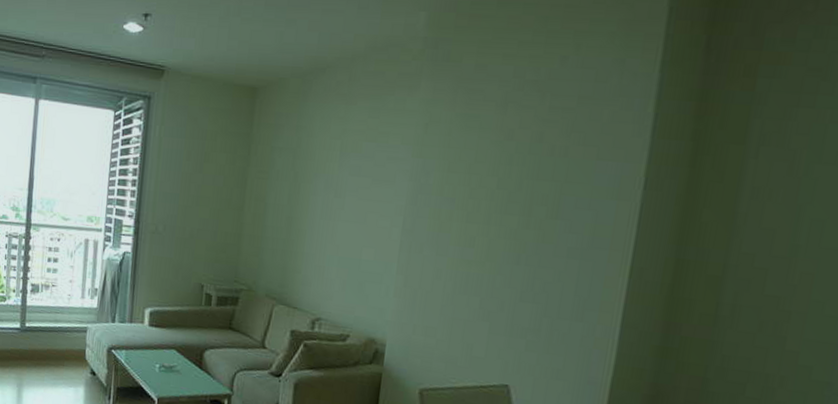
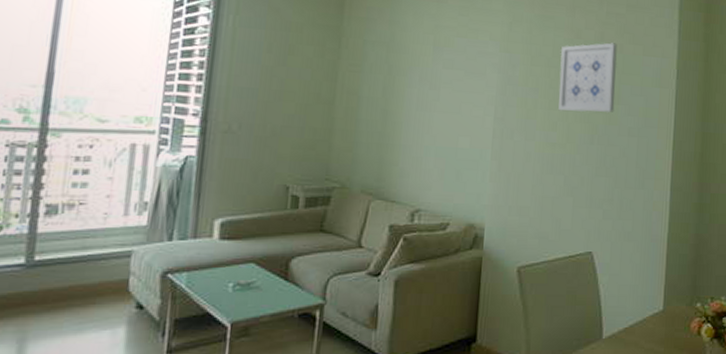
wall art: none [478,144,561,230] -> present [558,42,618,113]

